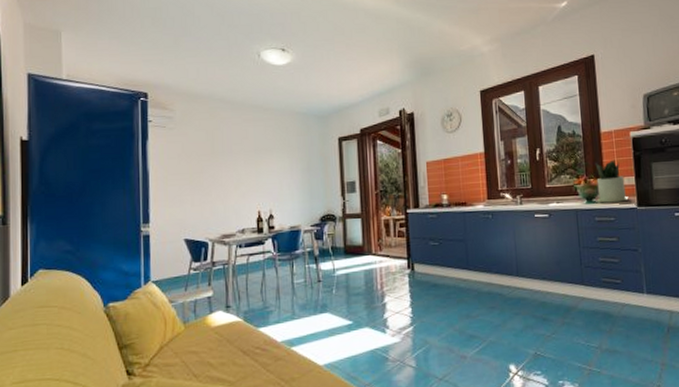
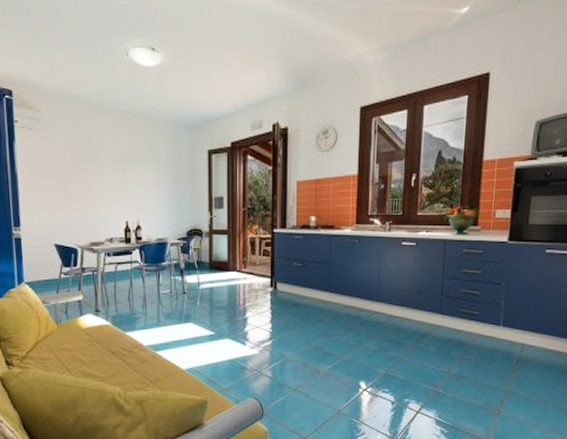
planter: present [595,159,629,203] -> none [468,190,501,235]

